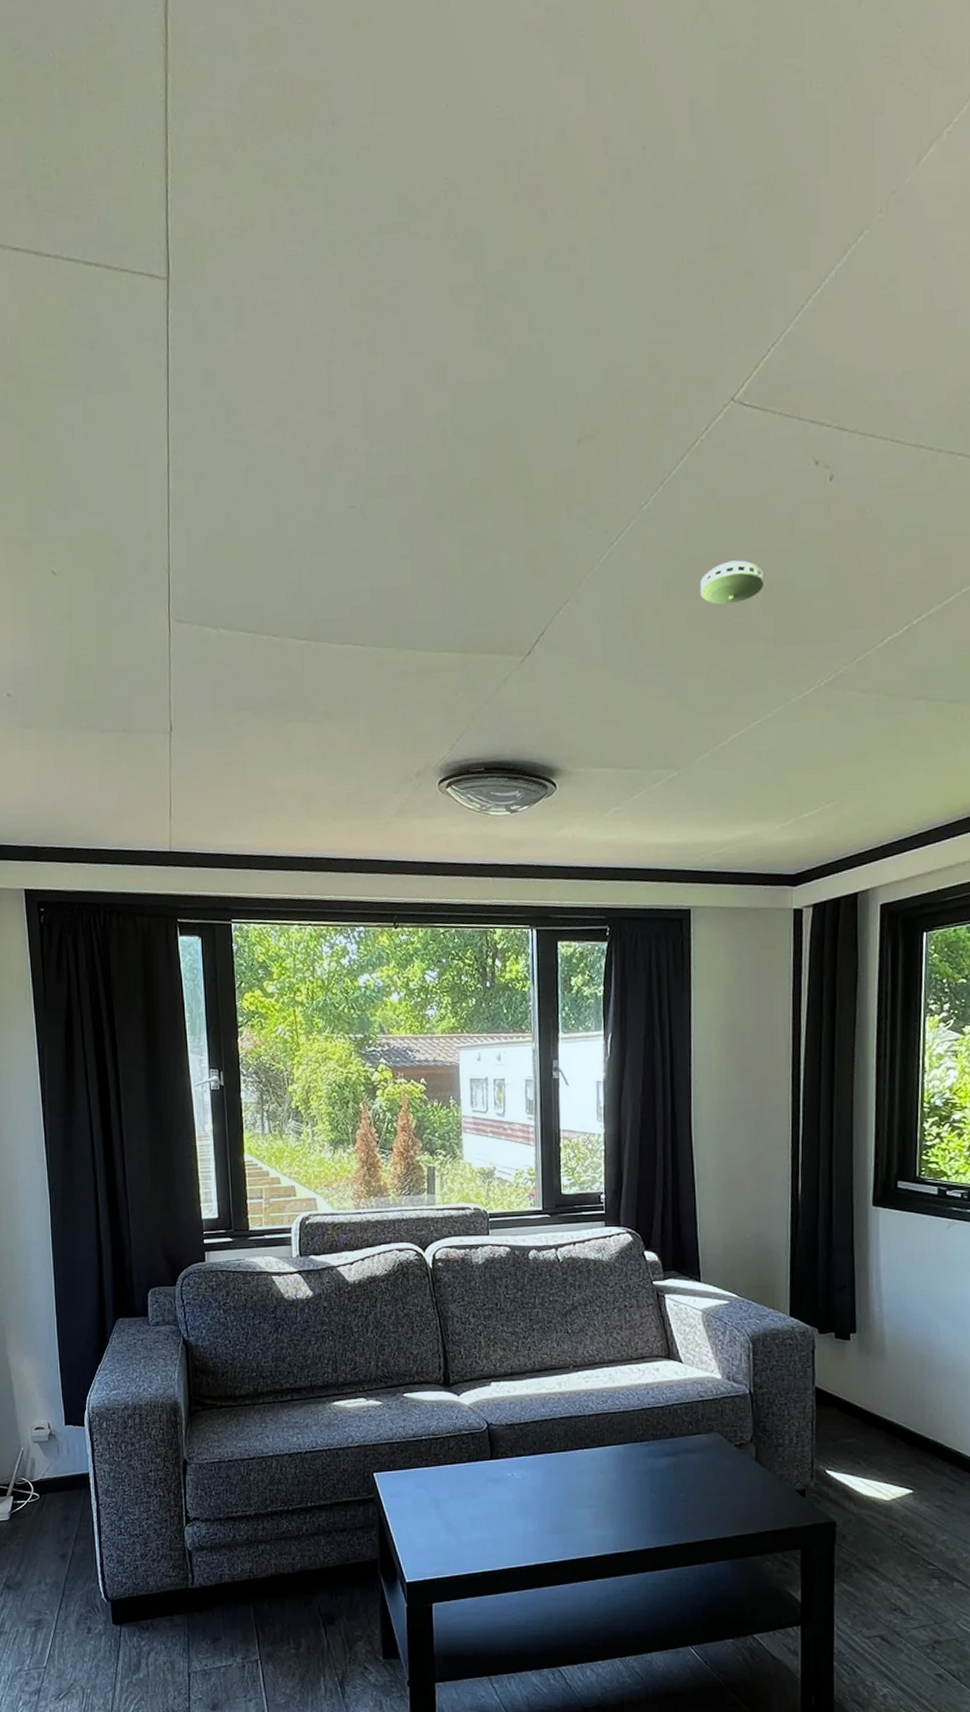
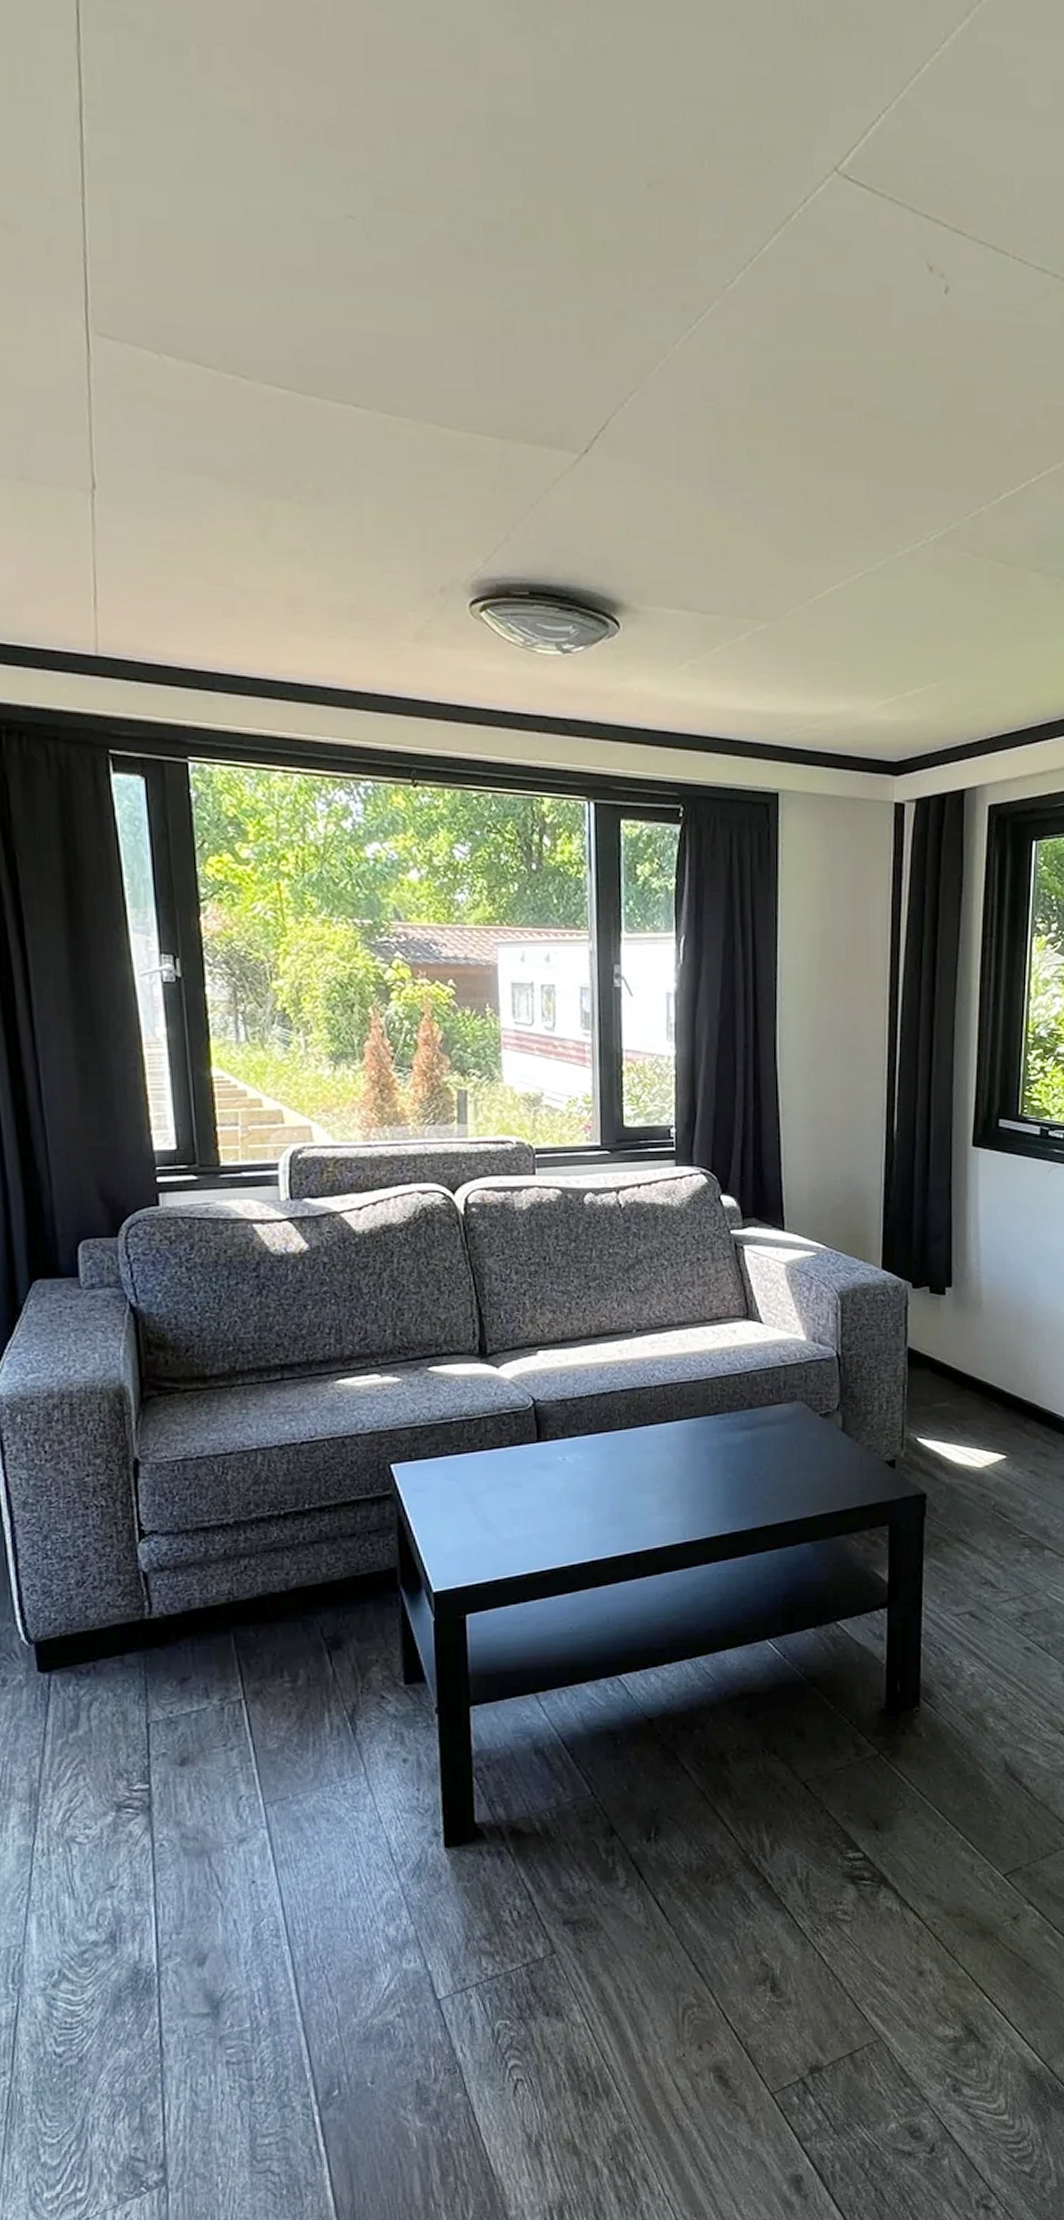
smoke detector: present [699,560,765,605] -> none [794,372,869,427]

